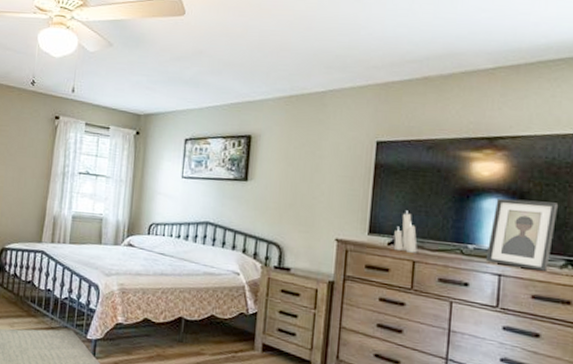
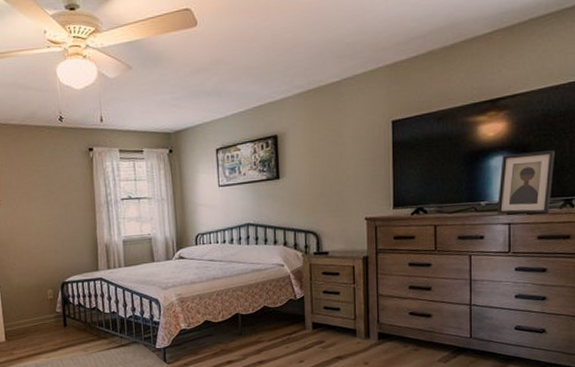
candle: present [393,210,417,253] -> none [416,180,437,219]

